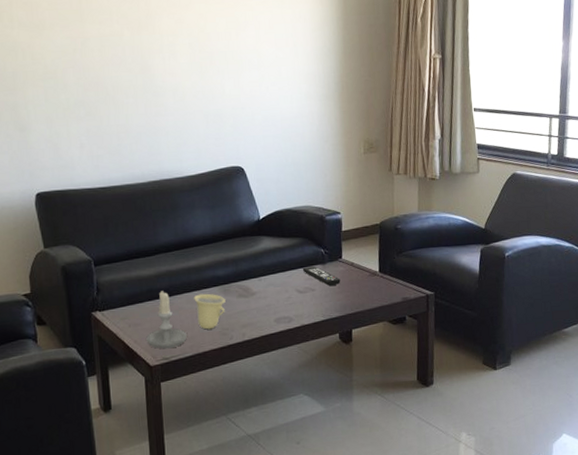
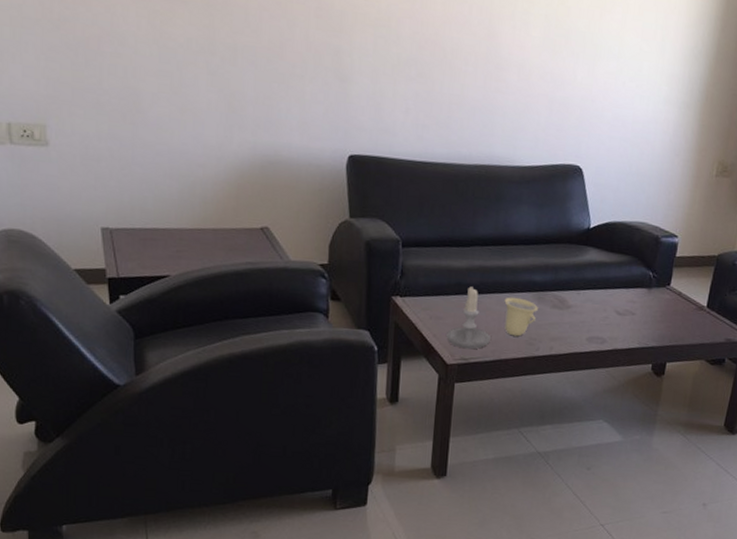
remote control: present [302,266,341,286] -> none [625,288,665,313]

